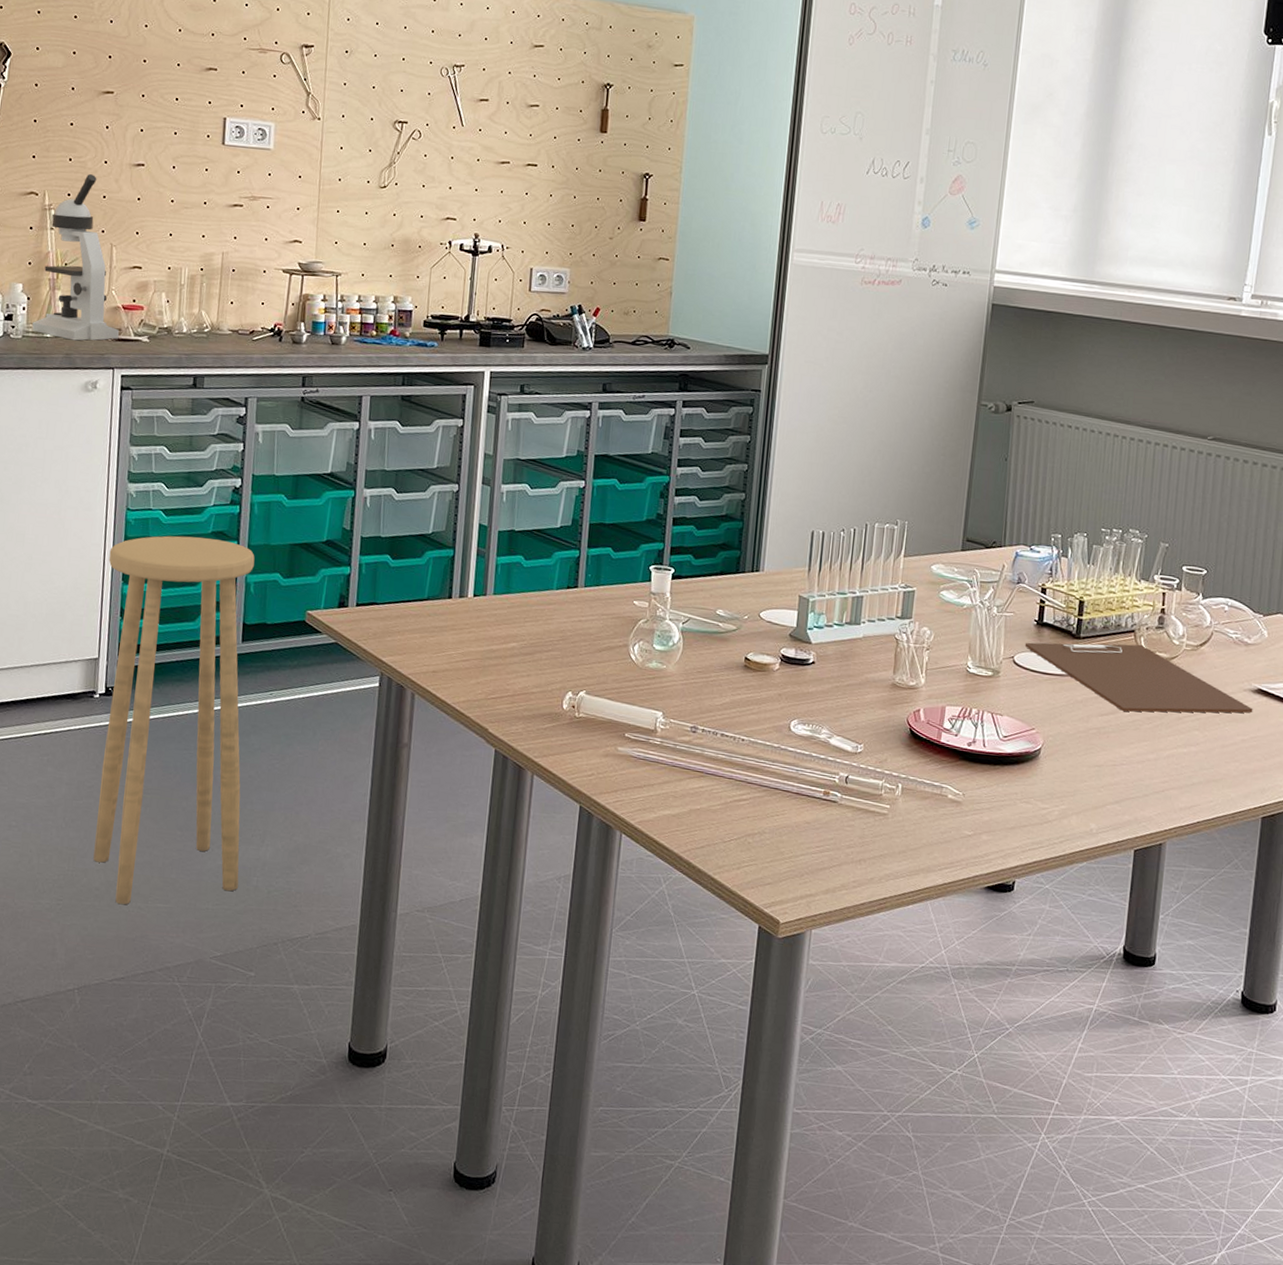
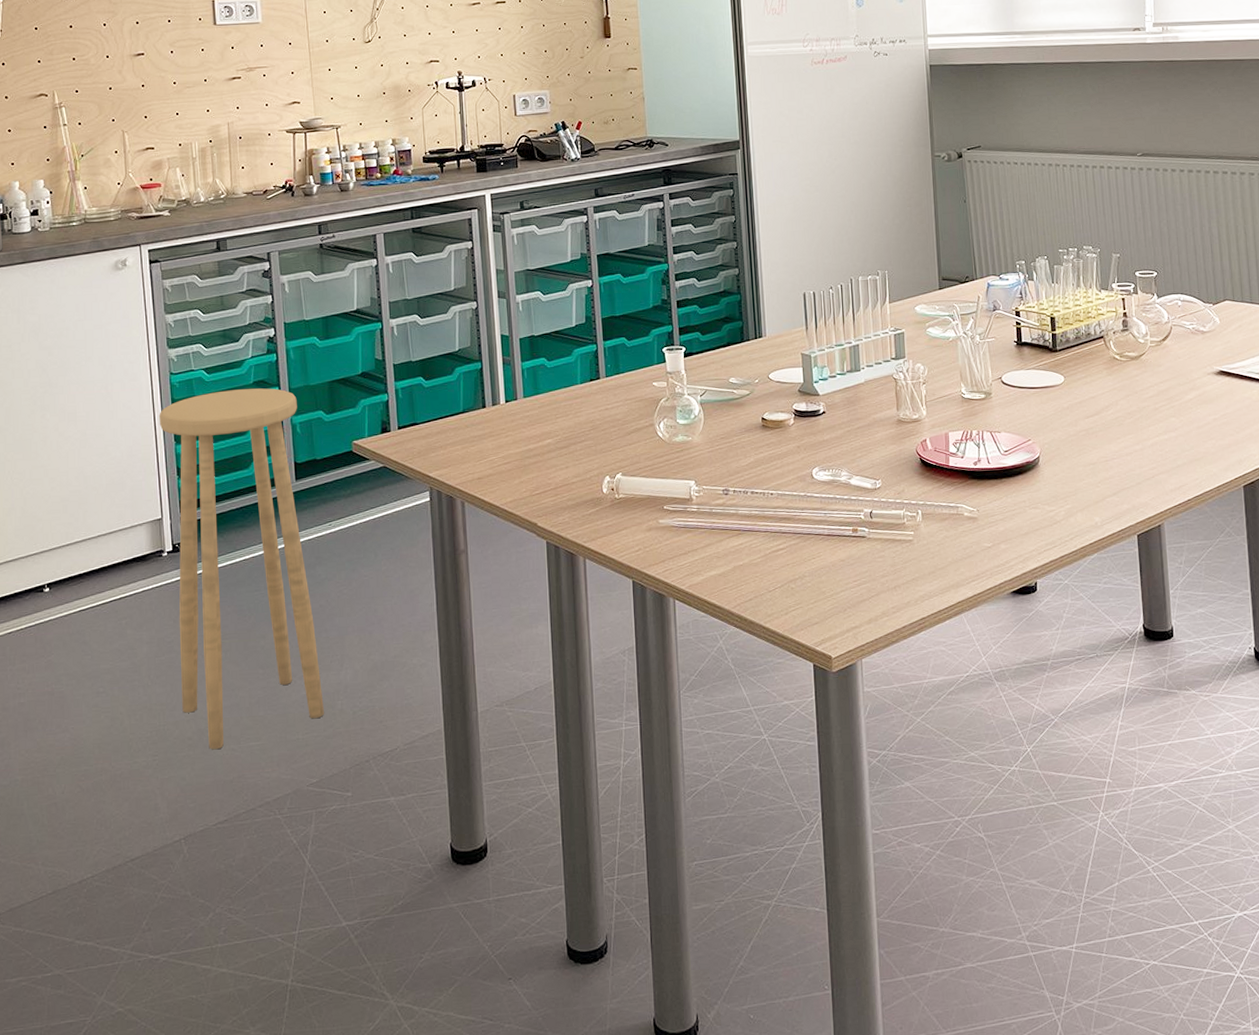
microscope: present [32,174,120,341] -> none [58,70,142,225]
clipboard: present [1024,642,1253,713] -> none [1009,349,1219,411]

